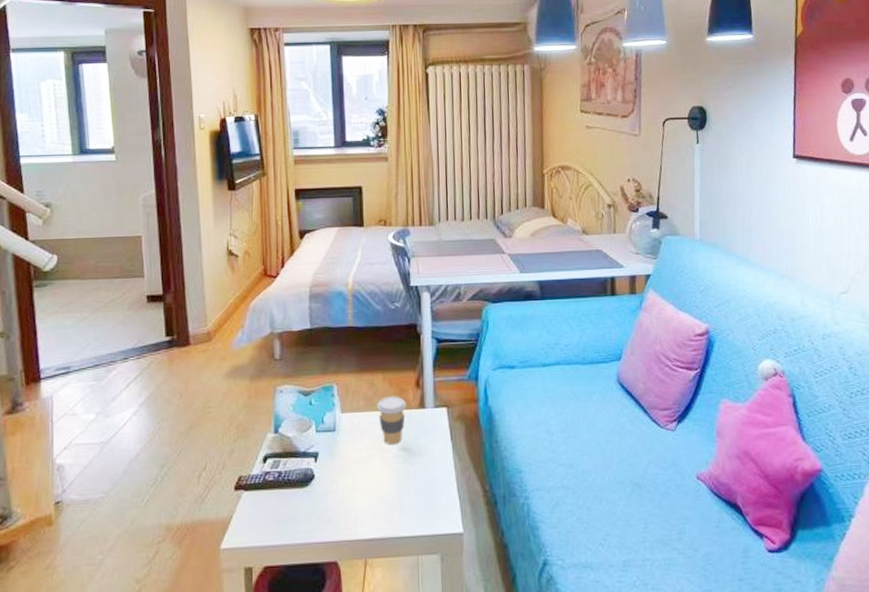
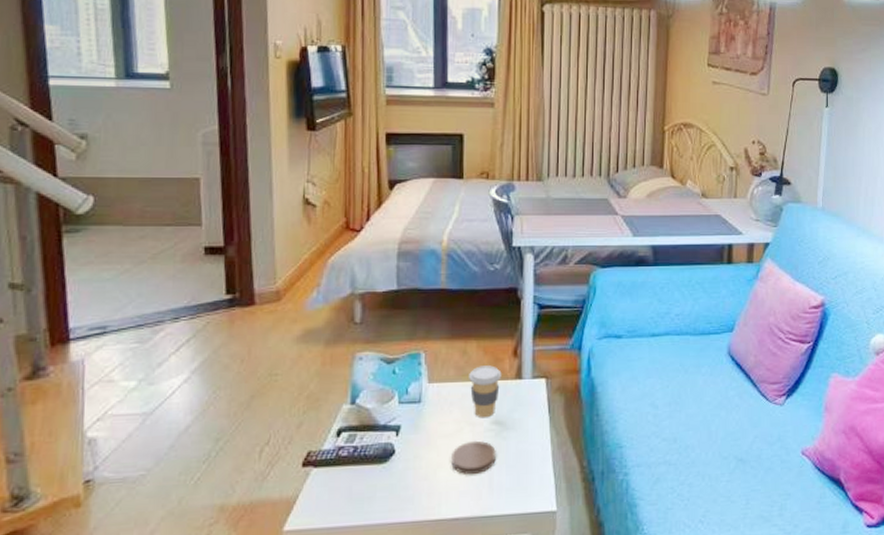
coaster: none [365,466,405,499] -> present [451,440,496,475]

